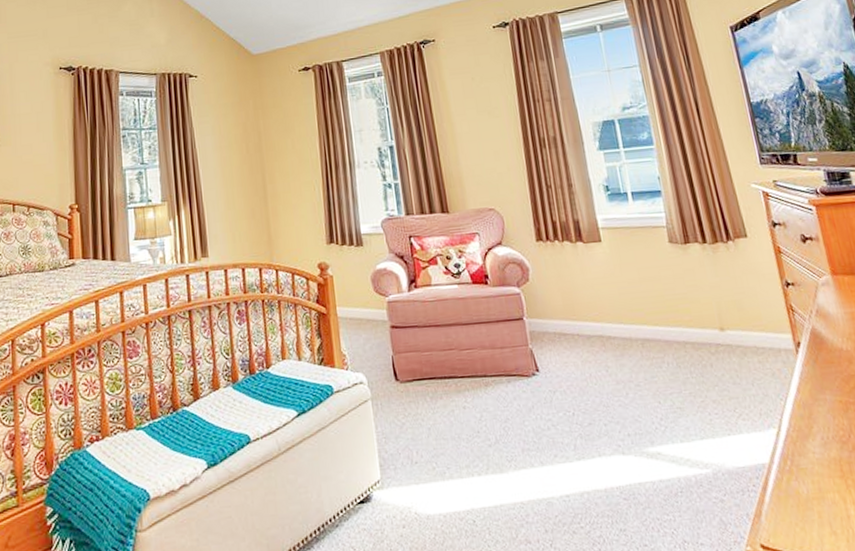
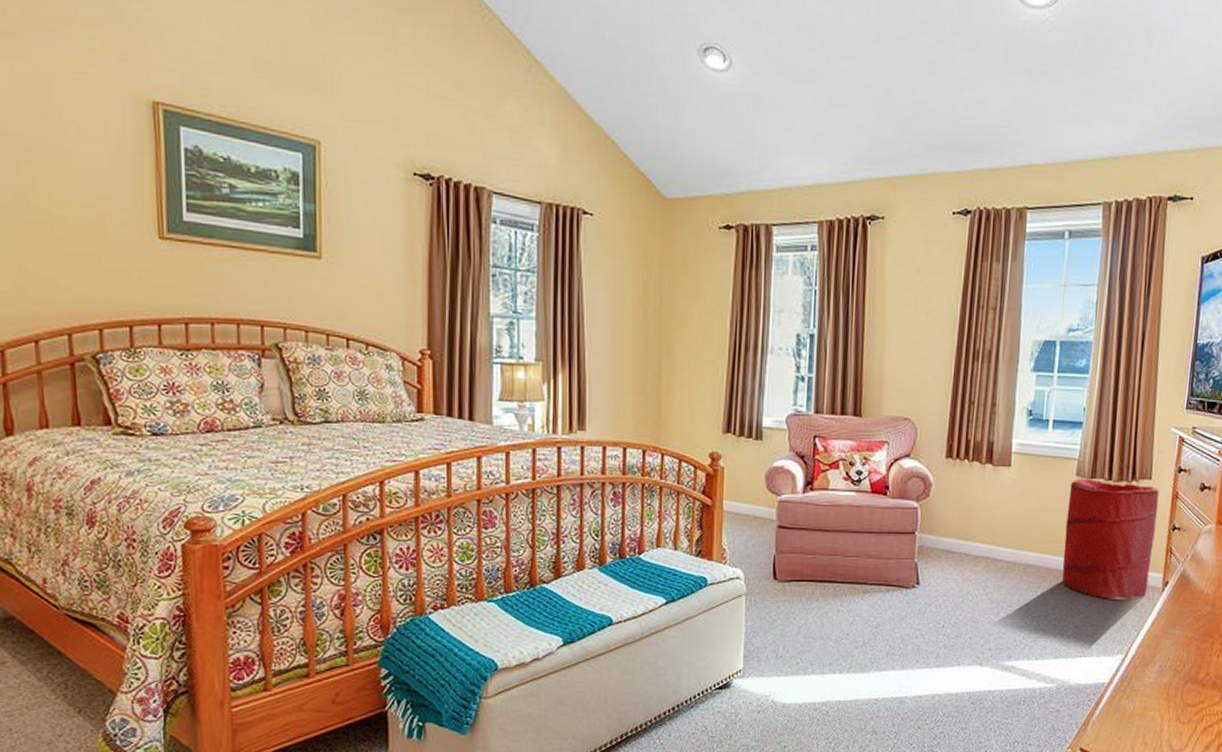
laundry hamper: none [666,243,780,368] -> present [1062,478,1160,601]

